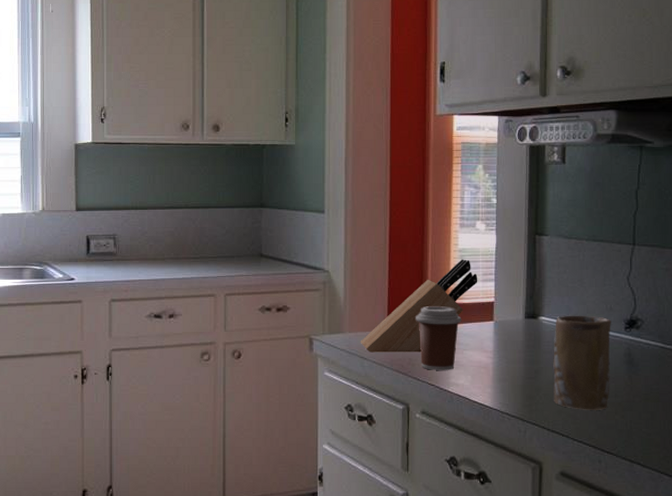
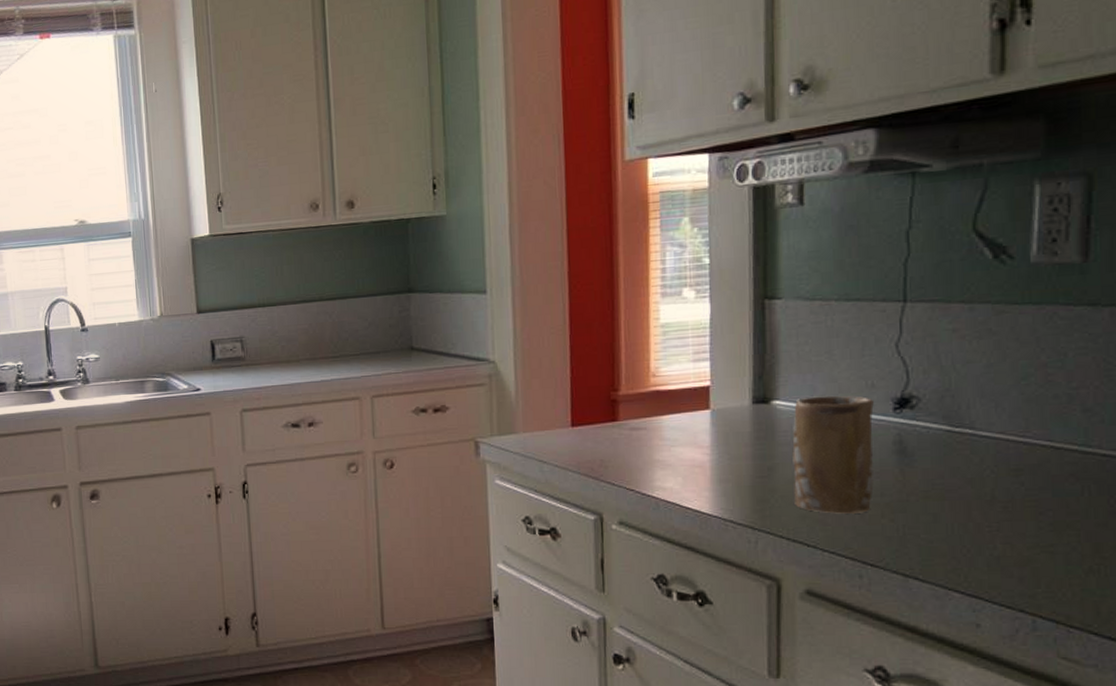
knife block: present [360,259,478,353] -> none [537,336,688,455]
coffee cup: present [416,306,462,370] -> none [607,395,668,473]

